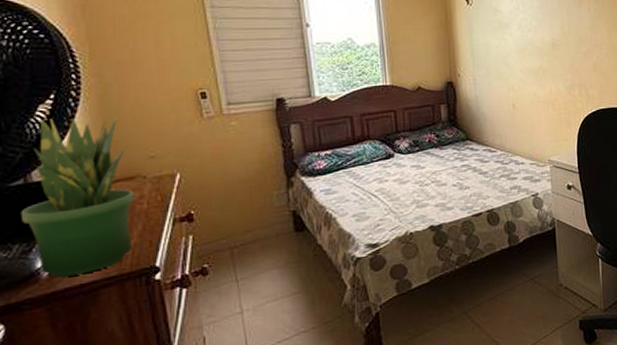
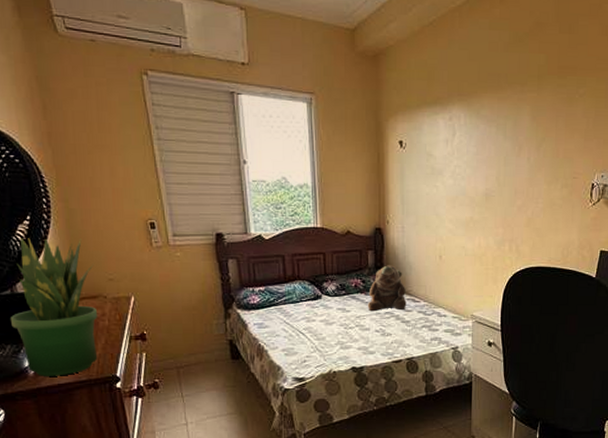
stuffed animal: none [442,117,483,165] -> present [367,265,407,311]

